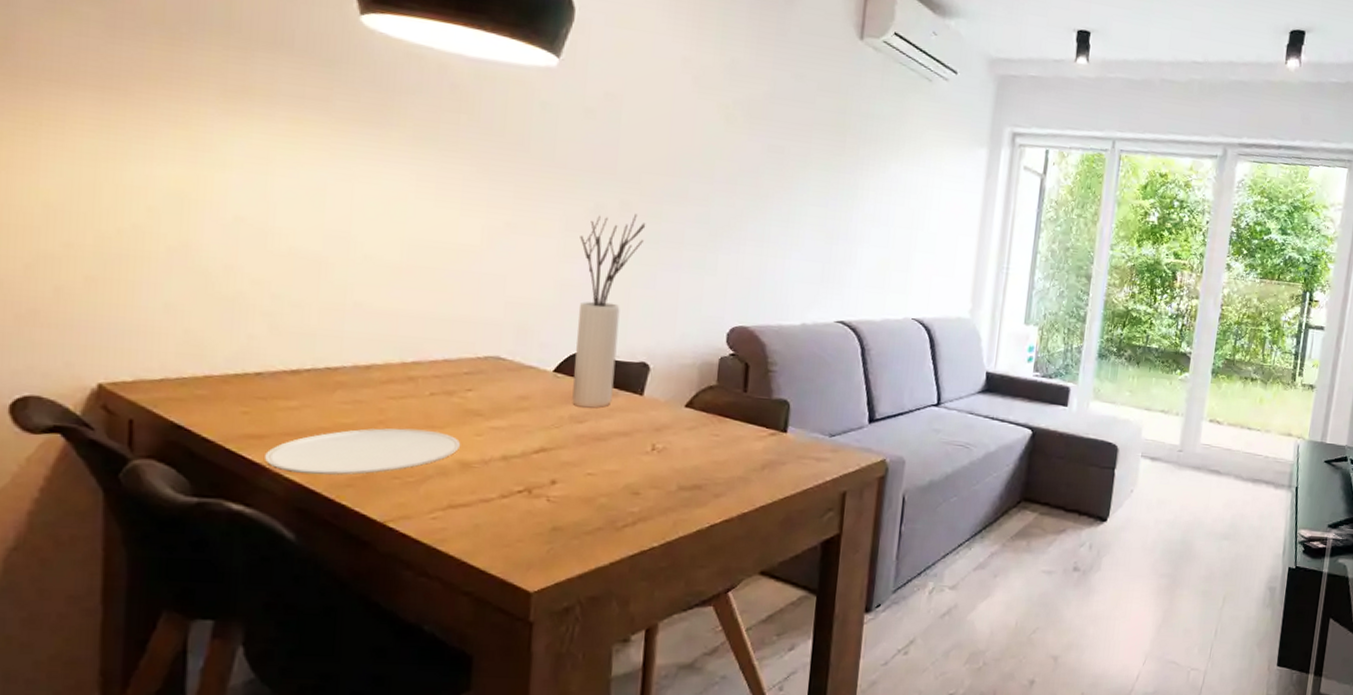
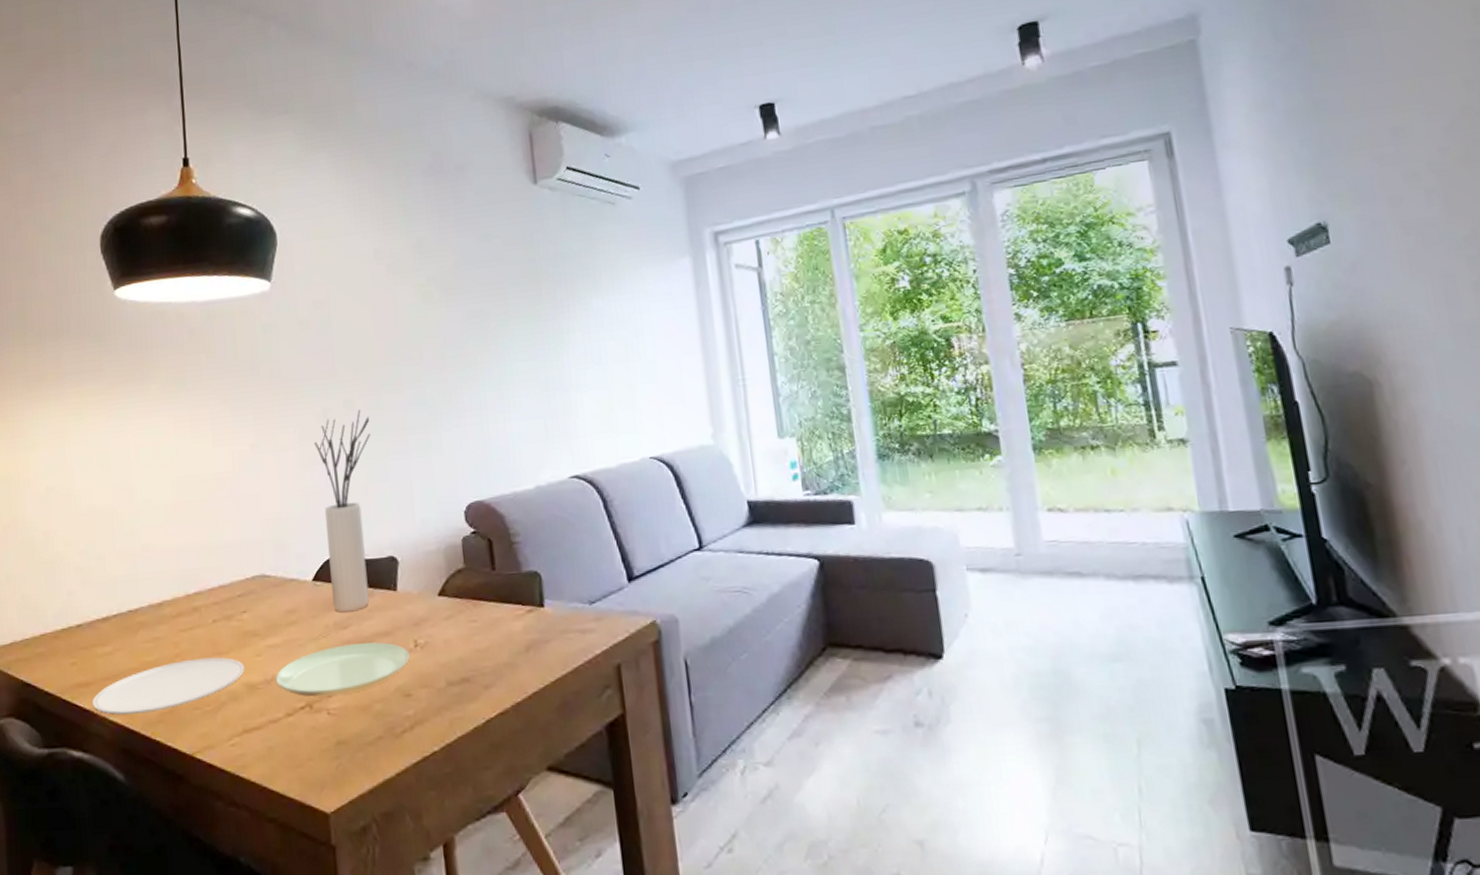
plate: none [495,438,645,485] -> present [276,642,410,697]

